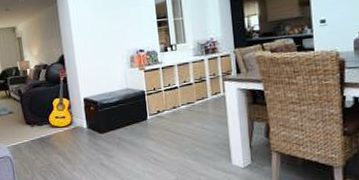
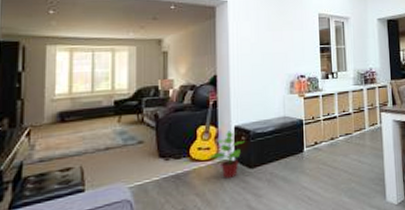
potted plant: none [64,102,95,142] -> present [207,131,246,179]

